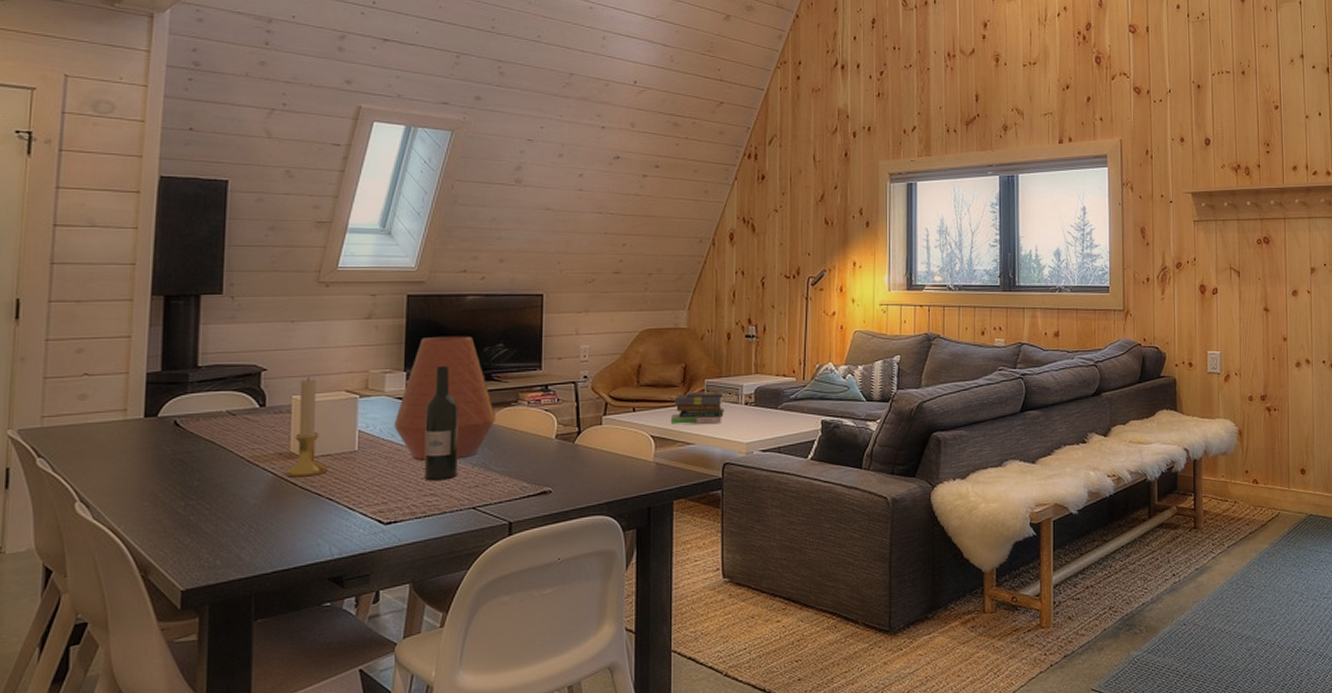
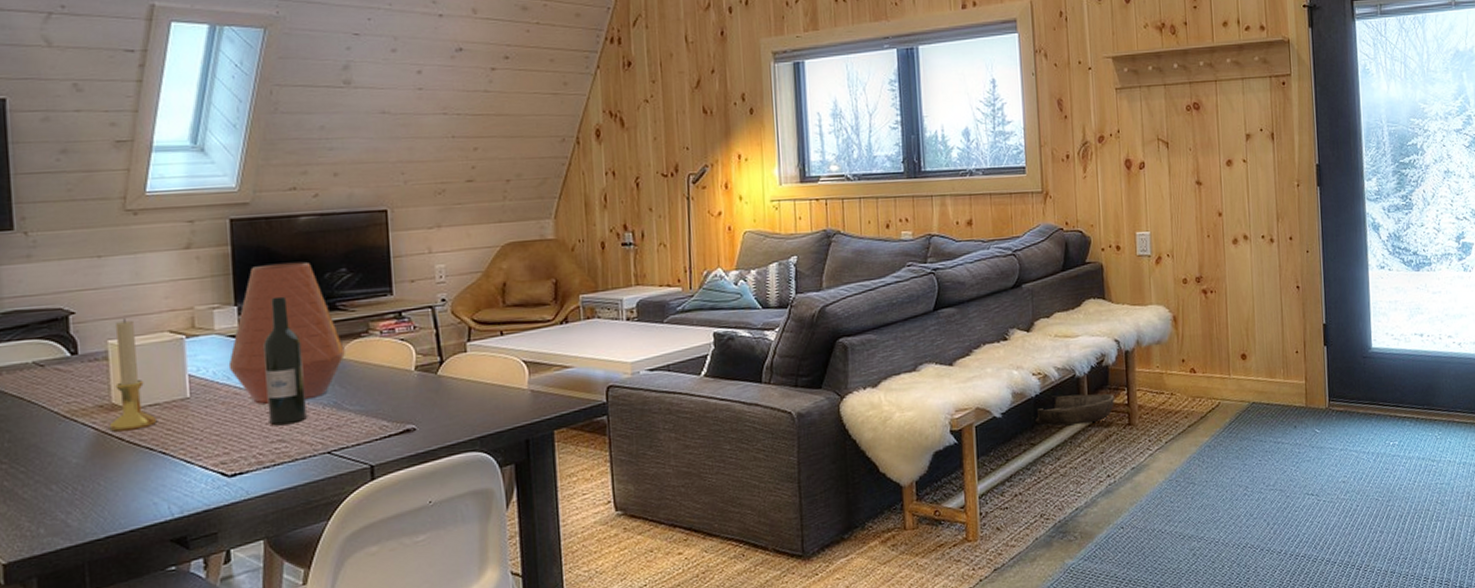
books: present [671,391,725,424] -> none [544,307,605,347]
basket: none [1106,497,1183,525] -> present [1033,393,1115,426]

